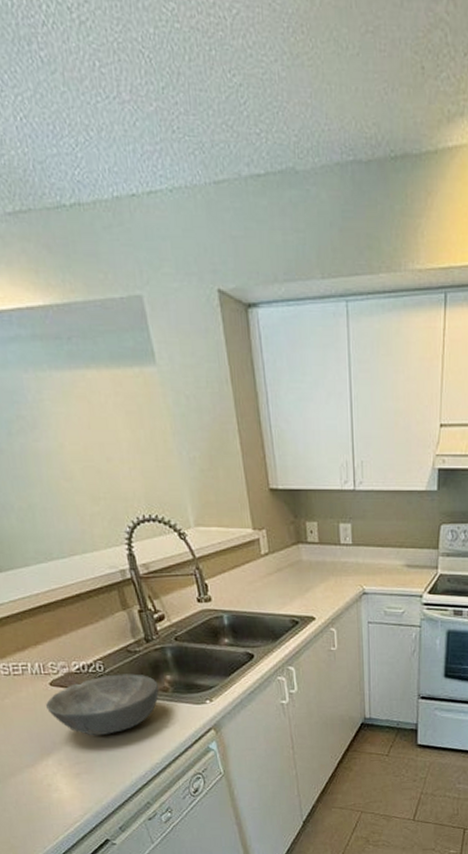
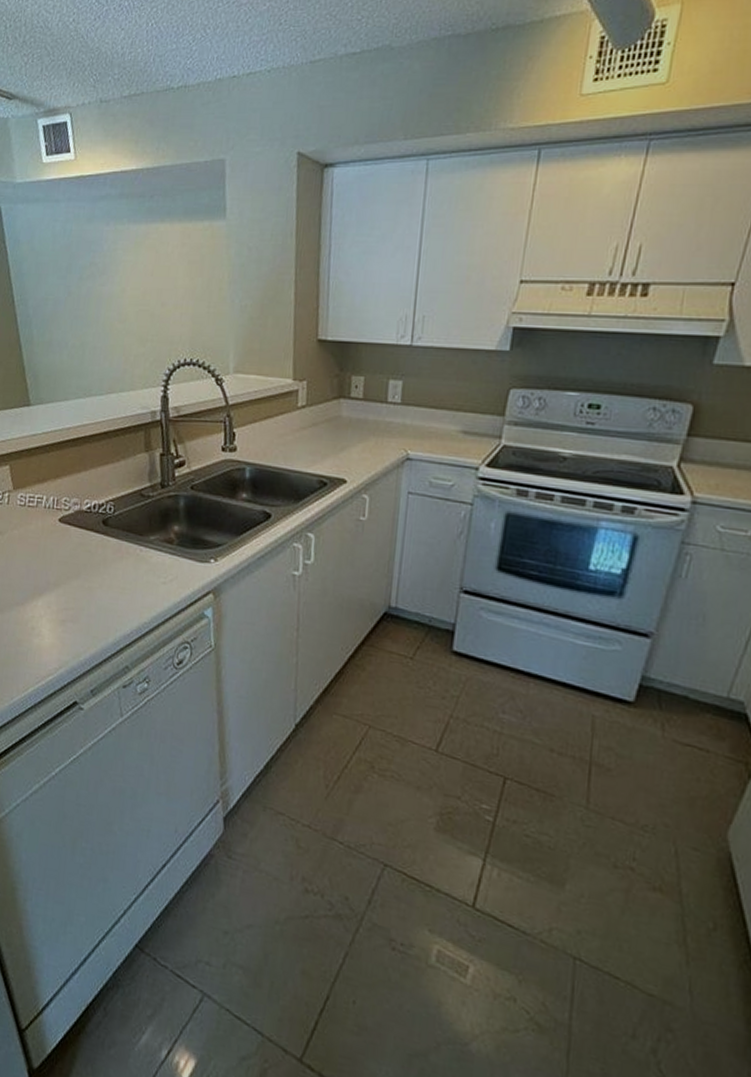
bowl: present [45,674,159,736] -> none [49,518,164,583]

